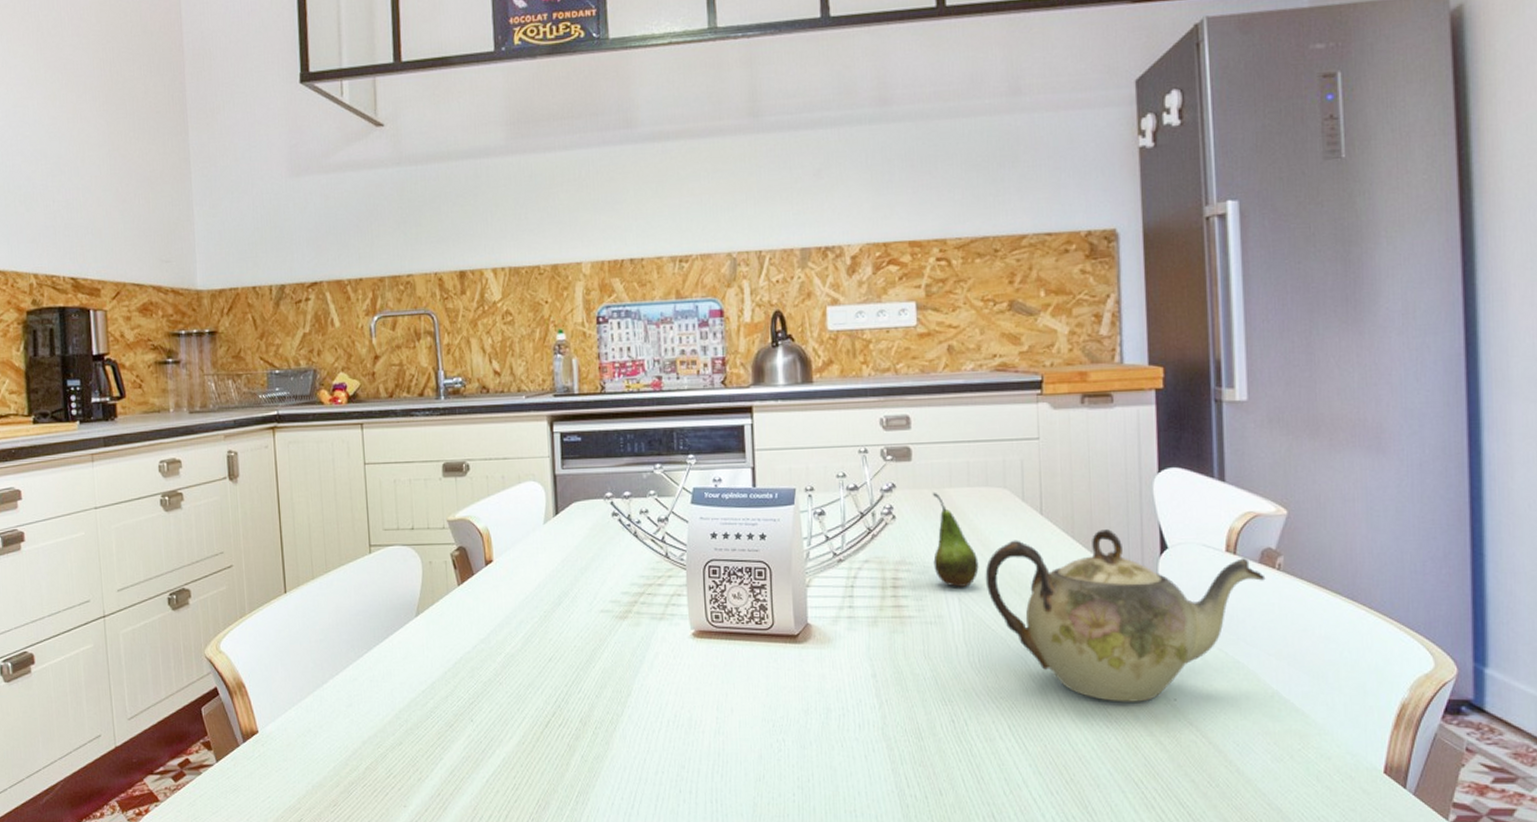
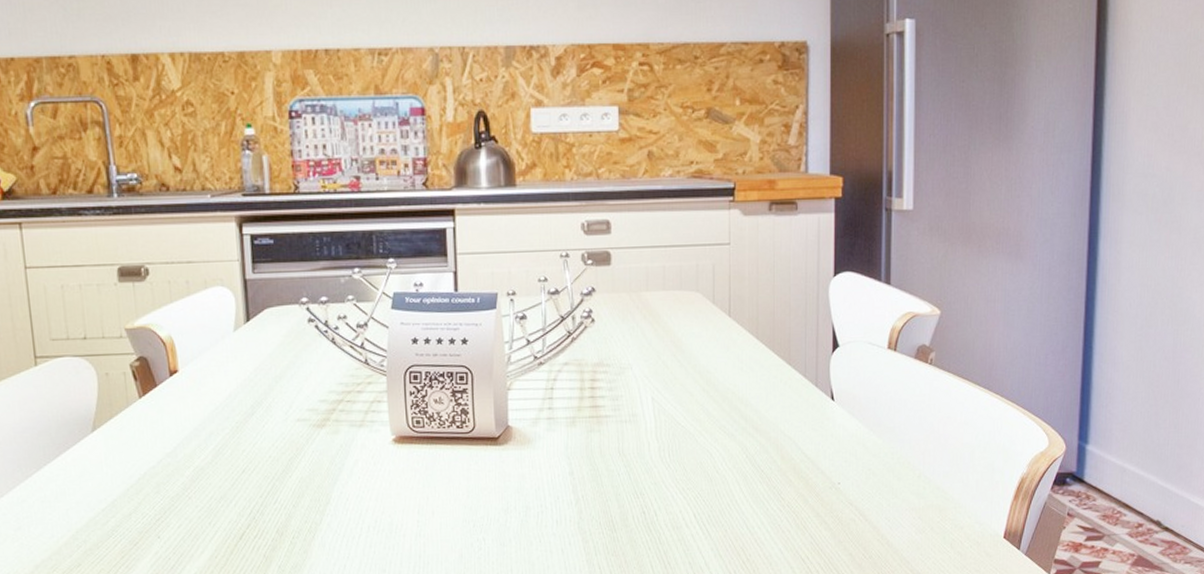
fruit: present [932,492,979,587] -> none [629,295,671,387]
teapot: present [985,529,1266,702] -> none [677,330,920,488]

